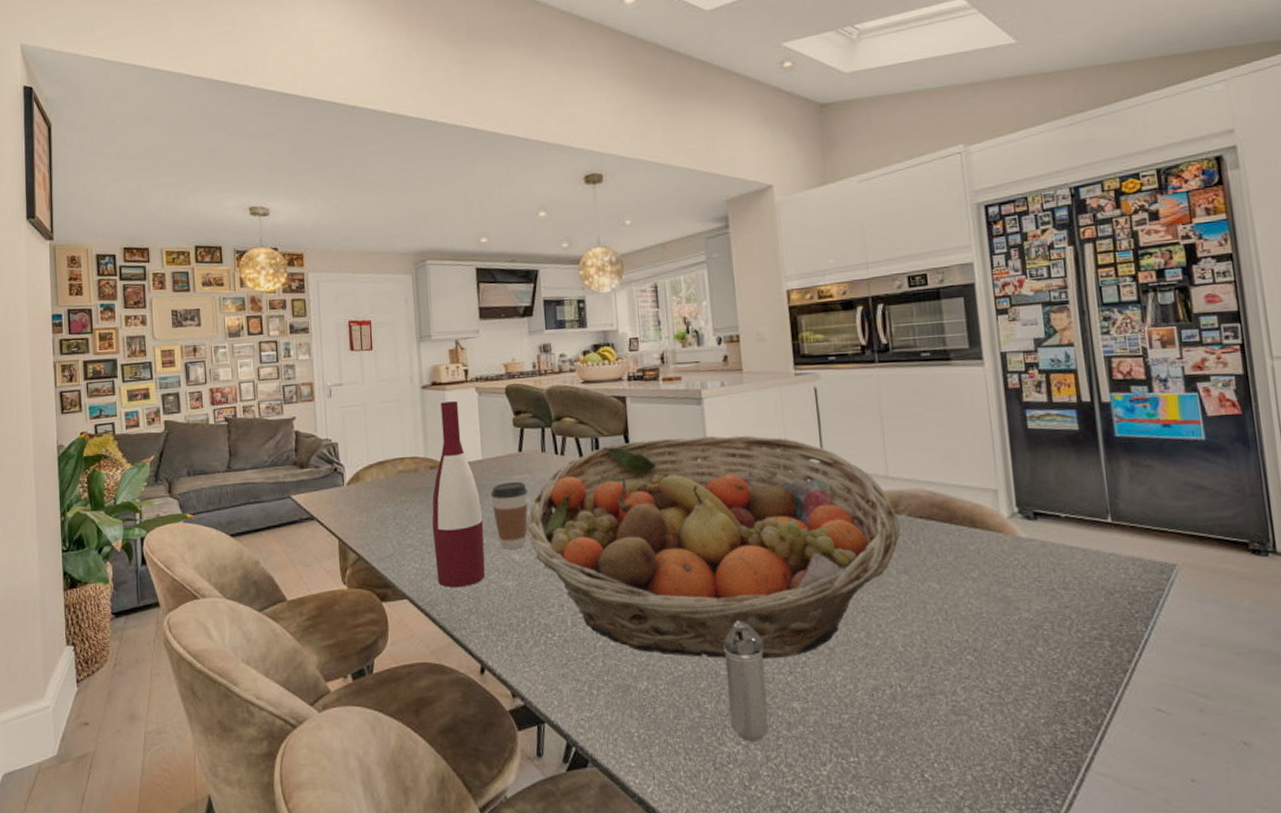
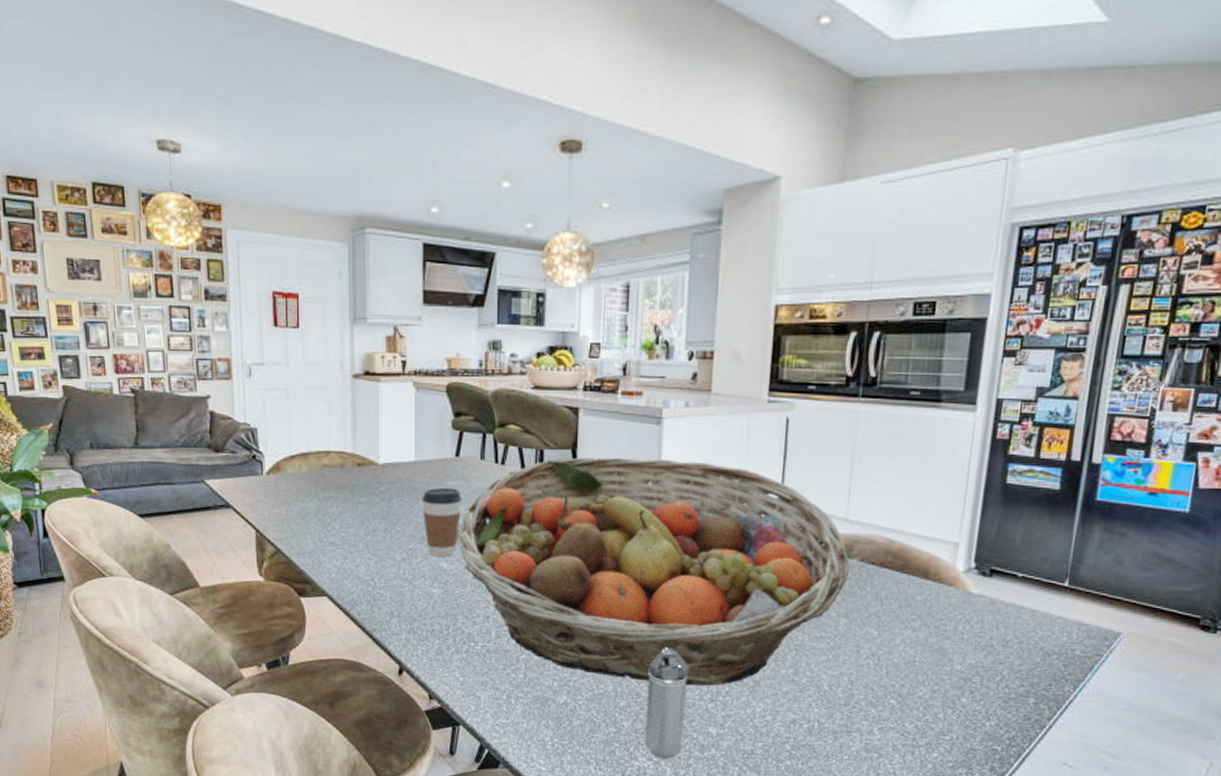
wine bottle: present [431,401,486,588] -> none [356,395,412,590]

